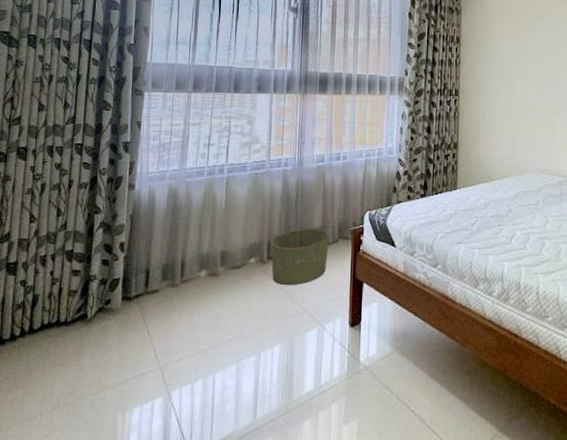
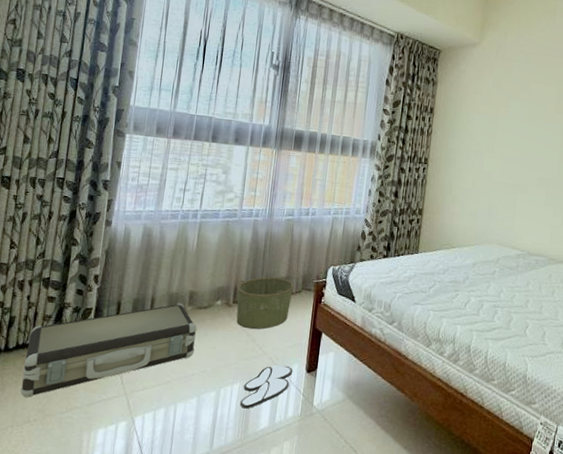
briefcase: none [48,264,231,381] -> present [20,303,197,397]
slippers: none [282,322,335,372] -> present [239,365,292,409]

